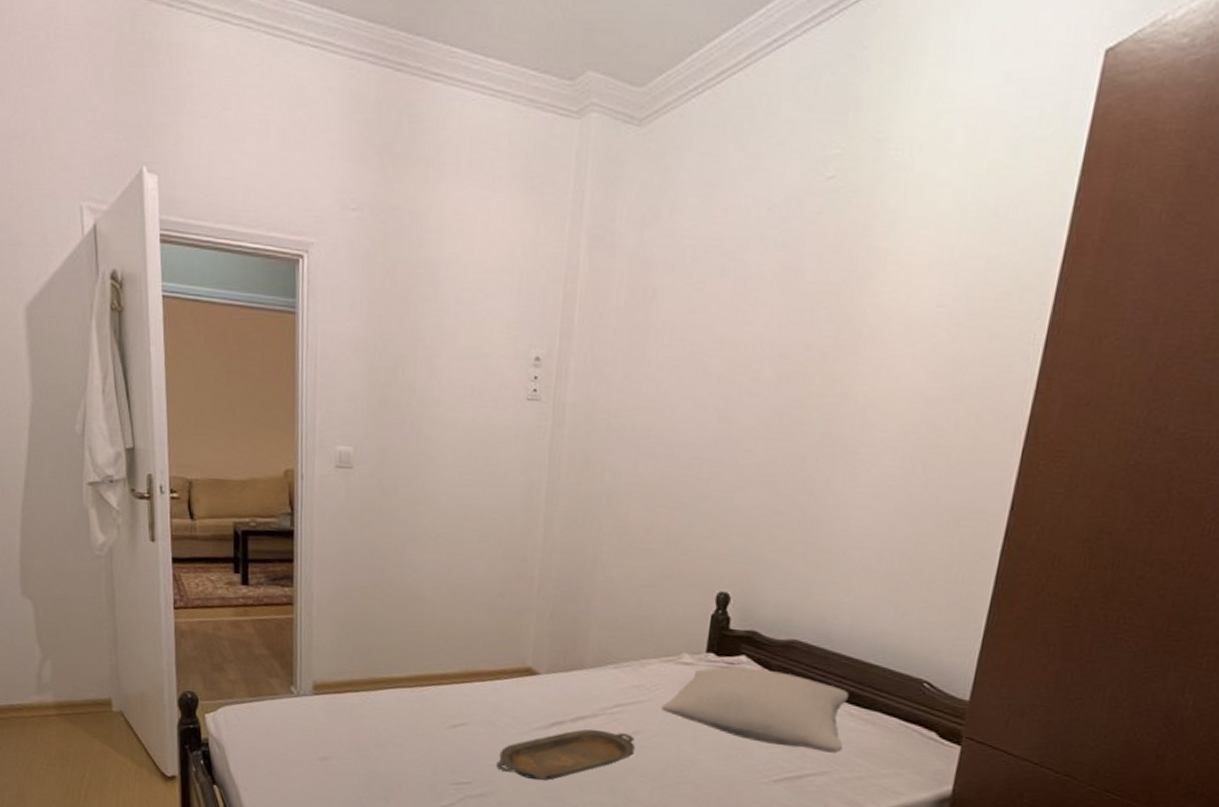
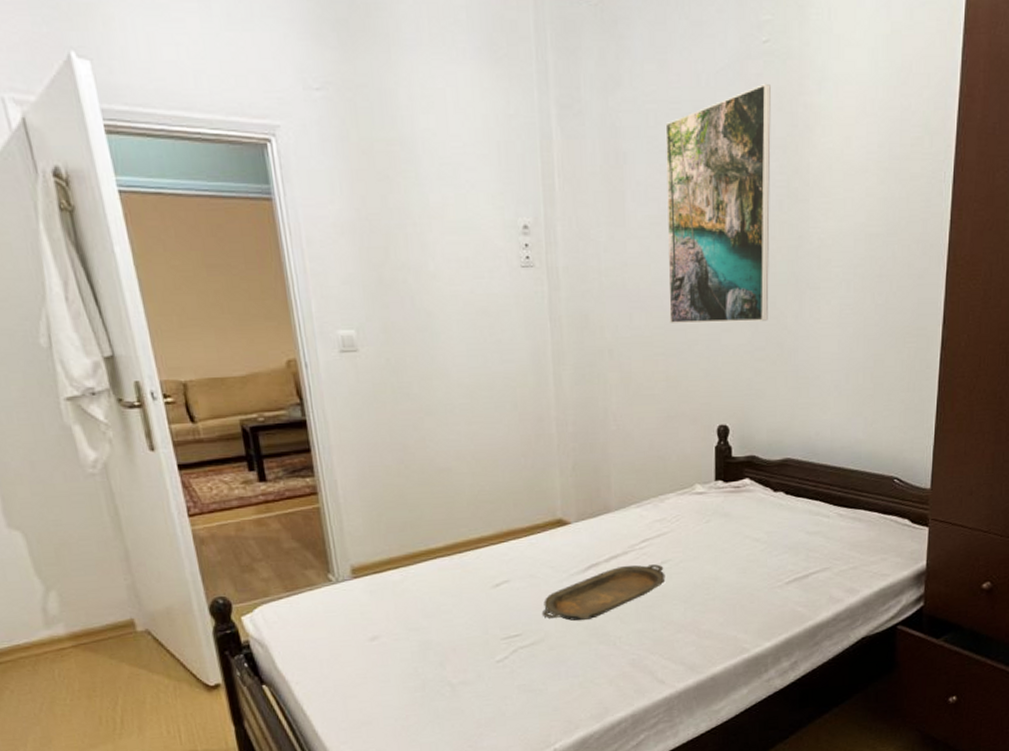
pillow: present [661,667,849,753] -> none [683,488,837,552]
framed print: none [679,222,830,483] -> present [665,83,771,324]

